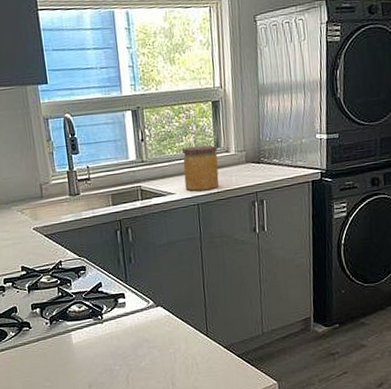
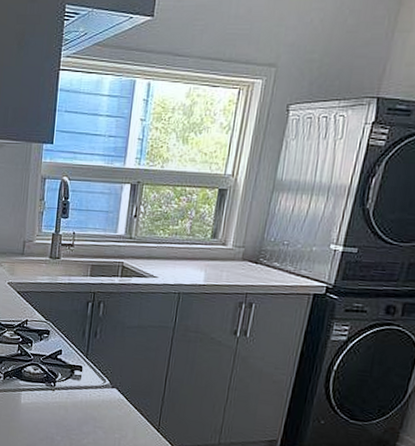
jar: present [183,145,220,191] -> none [170,231,214,281]

